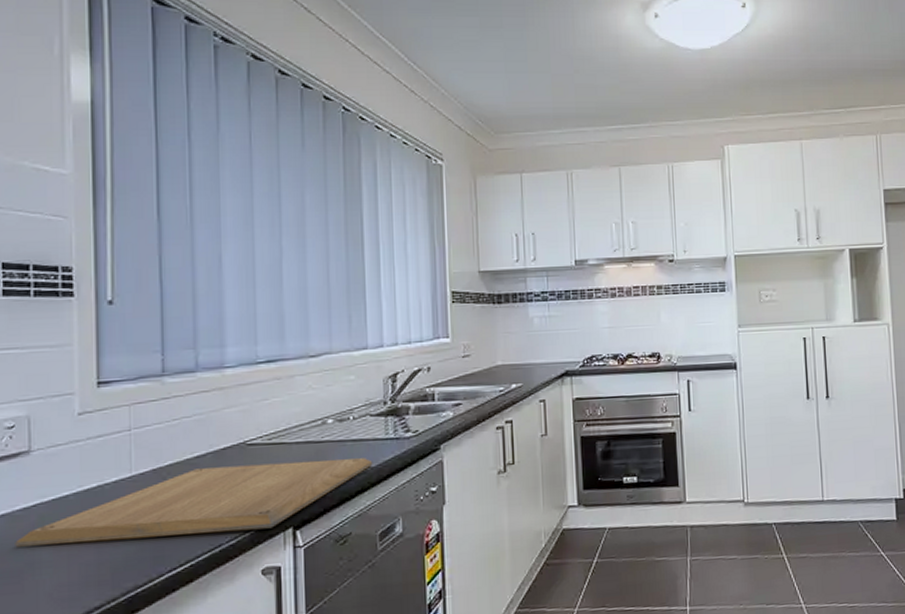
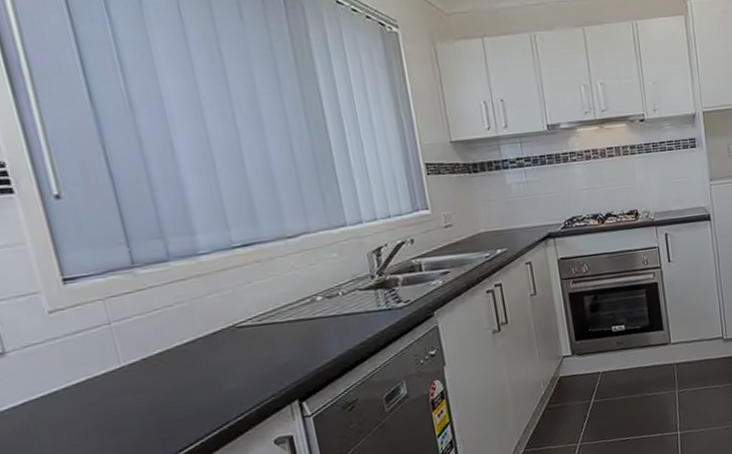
chopping board: present [15,458,373,547] -> none [11,330,369,445]

